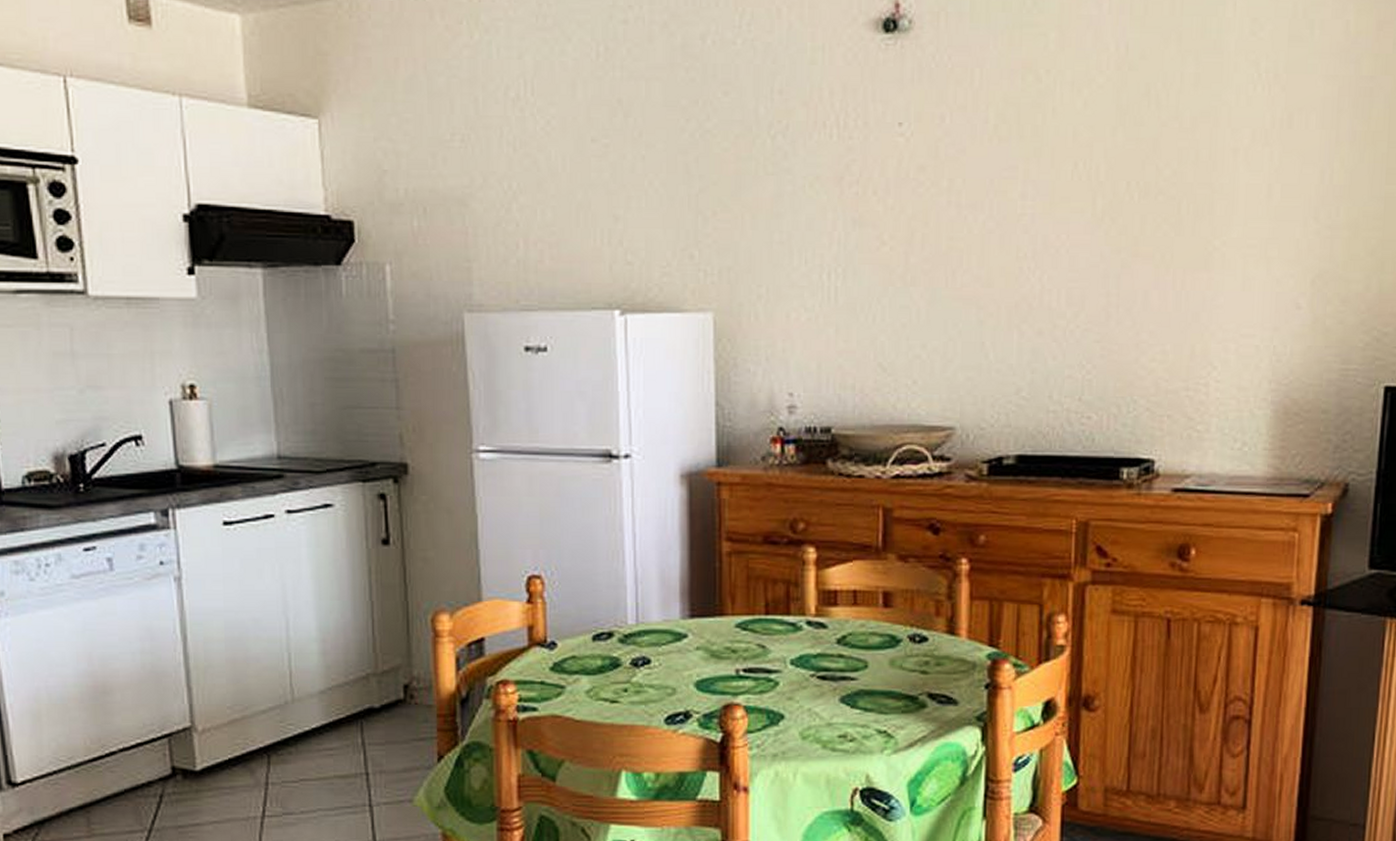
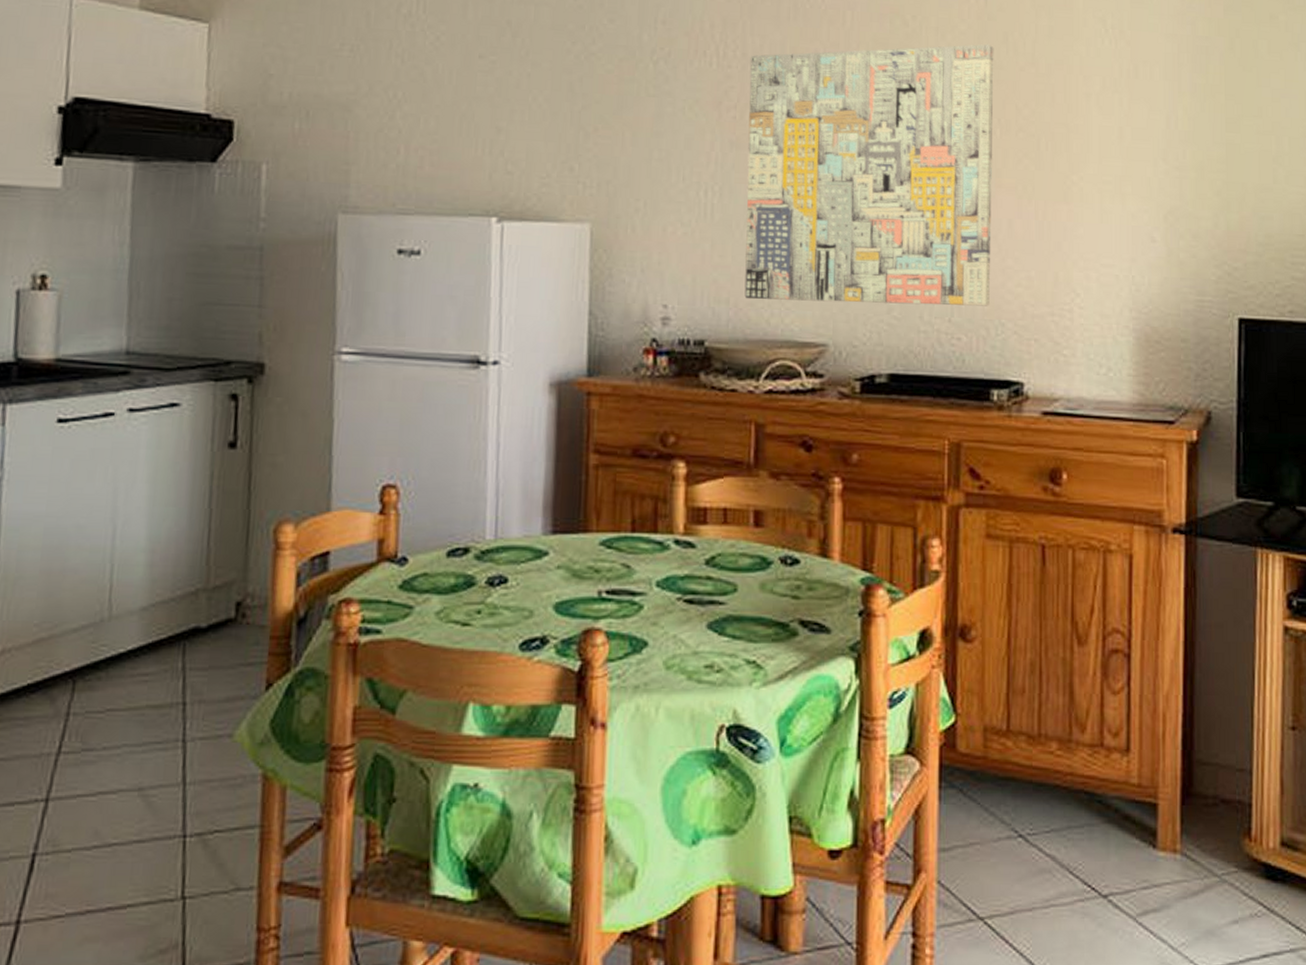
wall art: none [870,97,1135,385] -> present [744,44,994,306]

